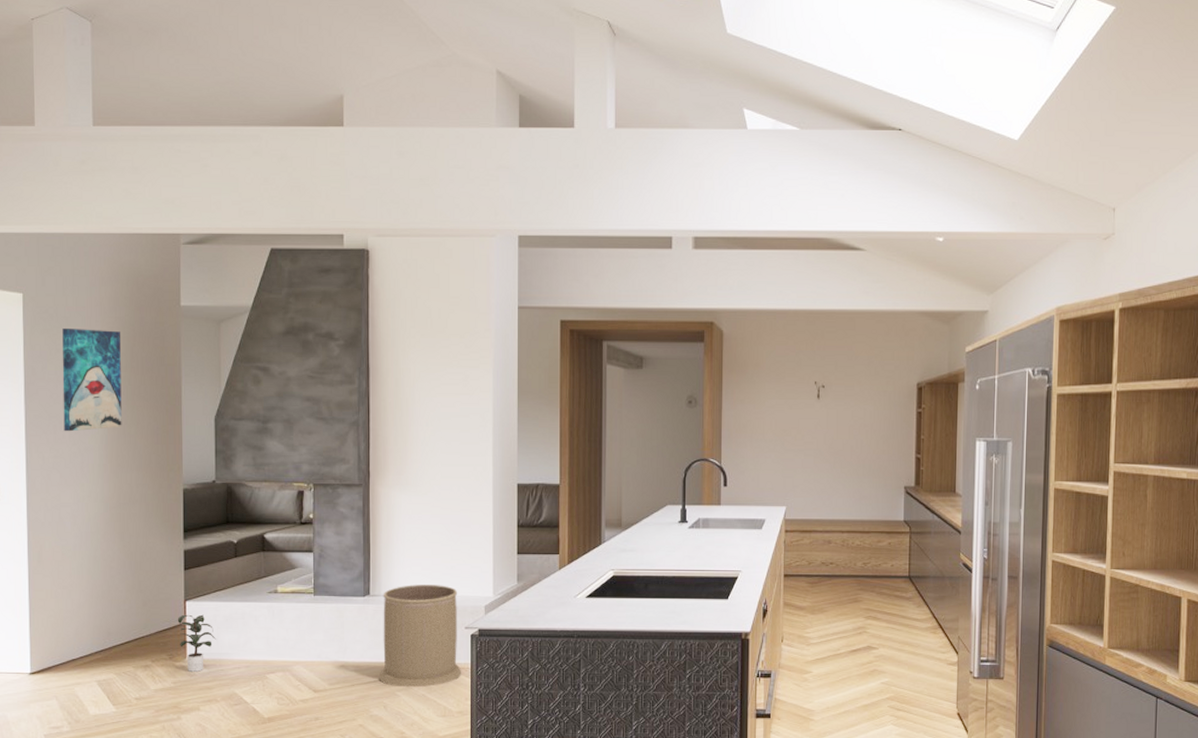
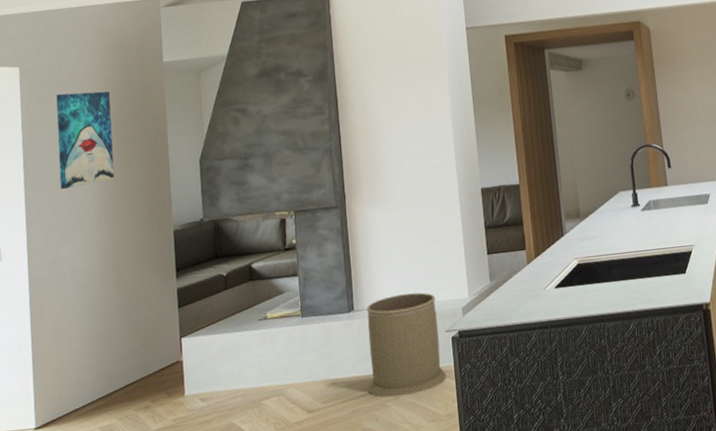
potted plant: present [177,614,216,672] -> none [174,349,212,408]

